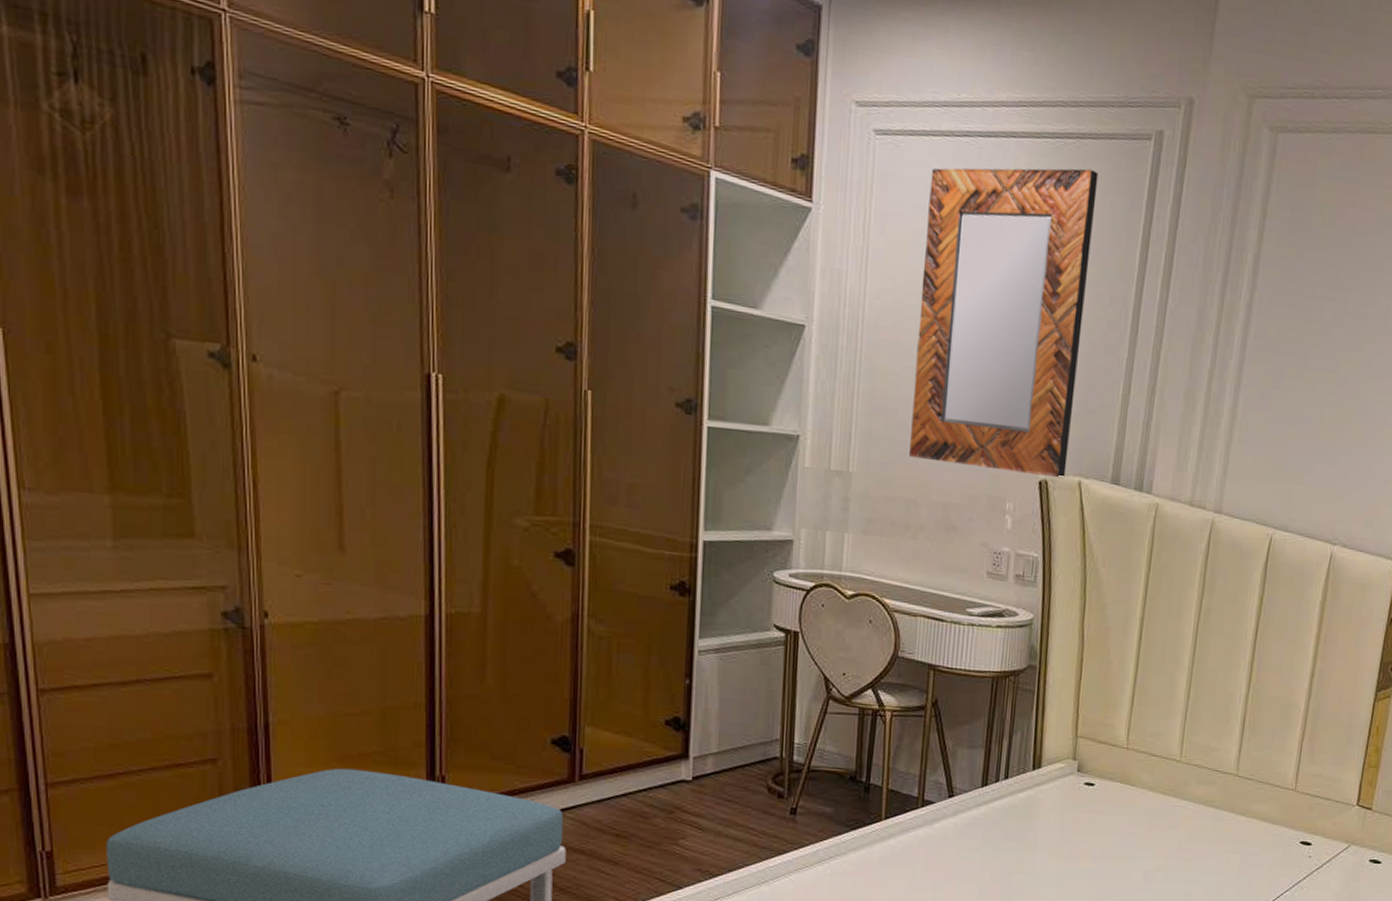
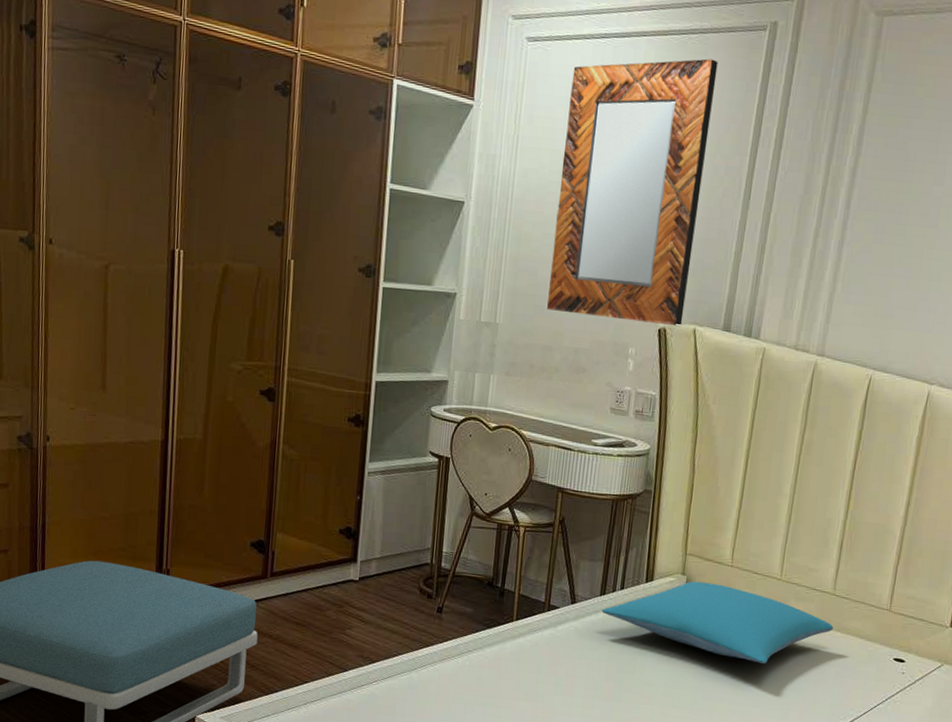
pillow: none [983,766,1237,854] -> present [601,581,834,664]

